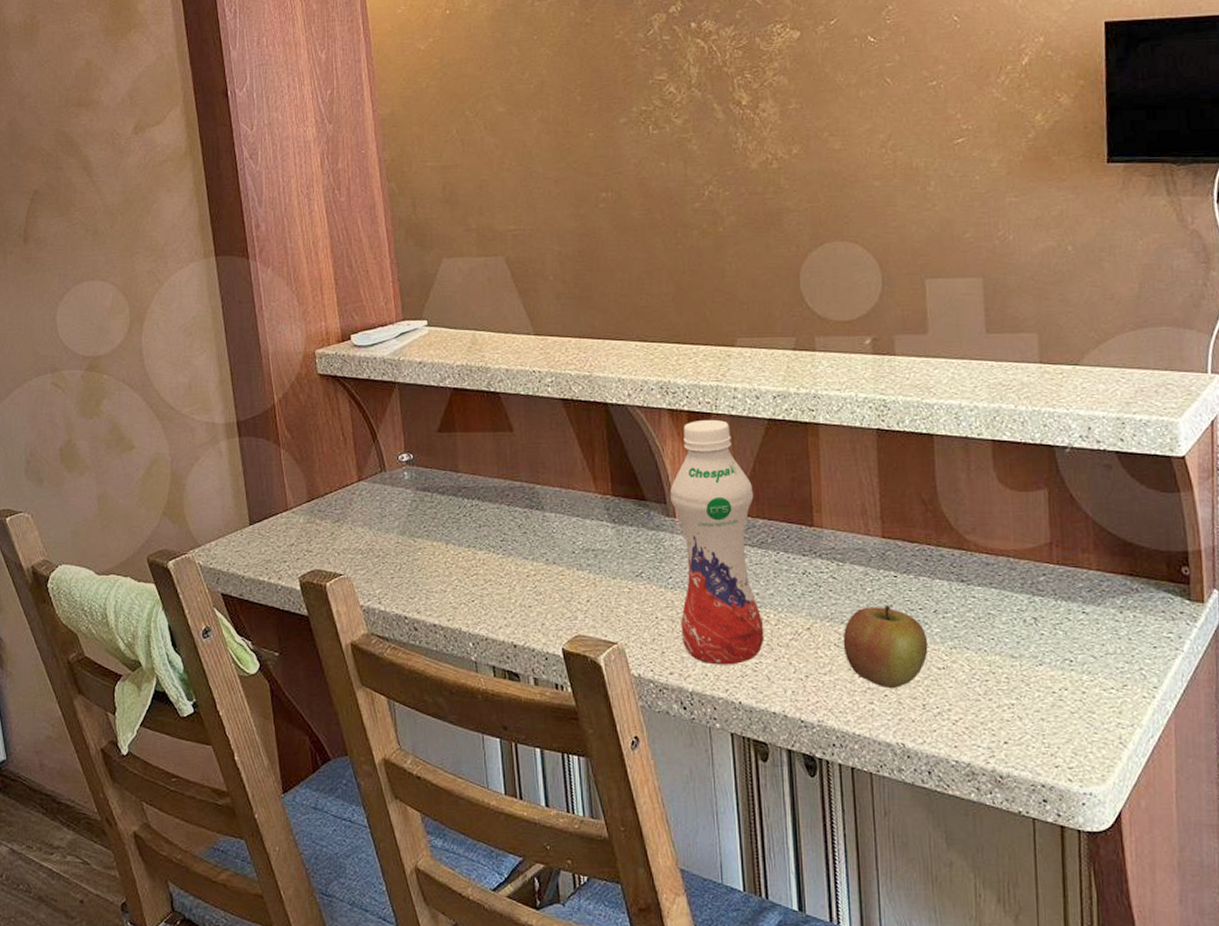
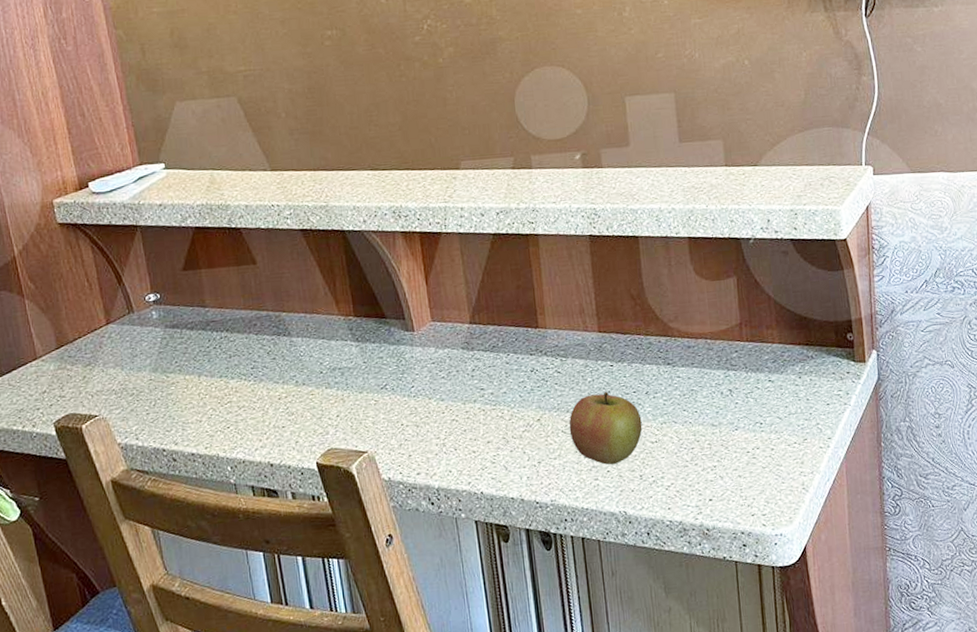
beverage bottle: present [670,419,764,665] -> none [408,238,500,462]

